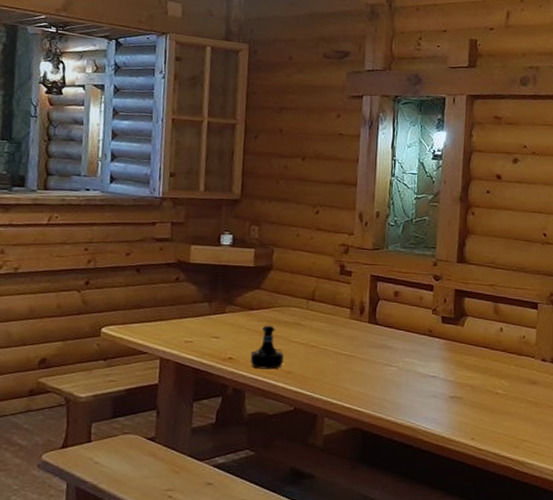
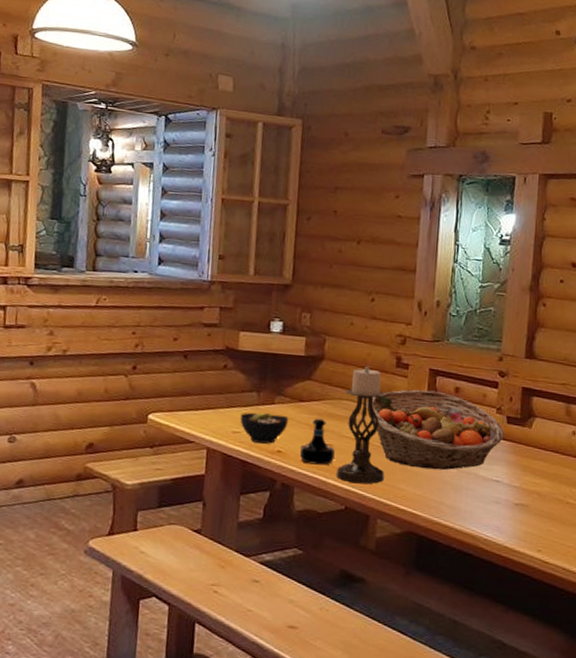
bowl: none [192,321,240,352] -> present [240,412,289,444]
candle holder: none [284,275,331,385] -> present [335,367,387,484]
fruit basket: none [312,295,439,369] -> present [366,389,504,470]

